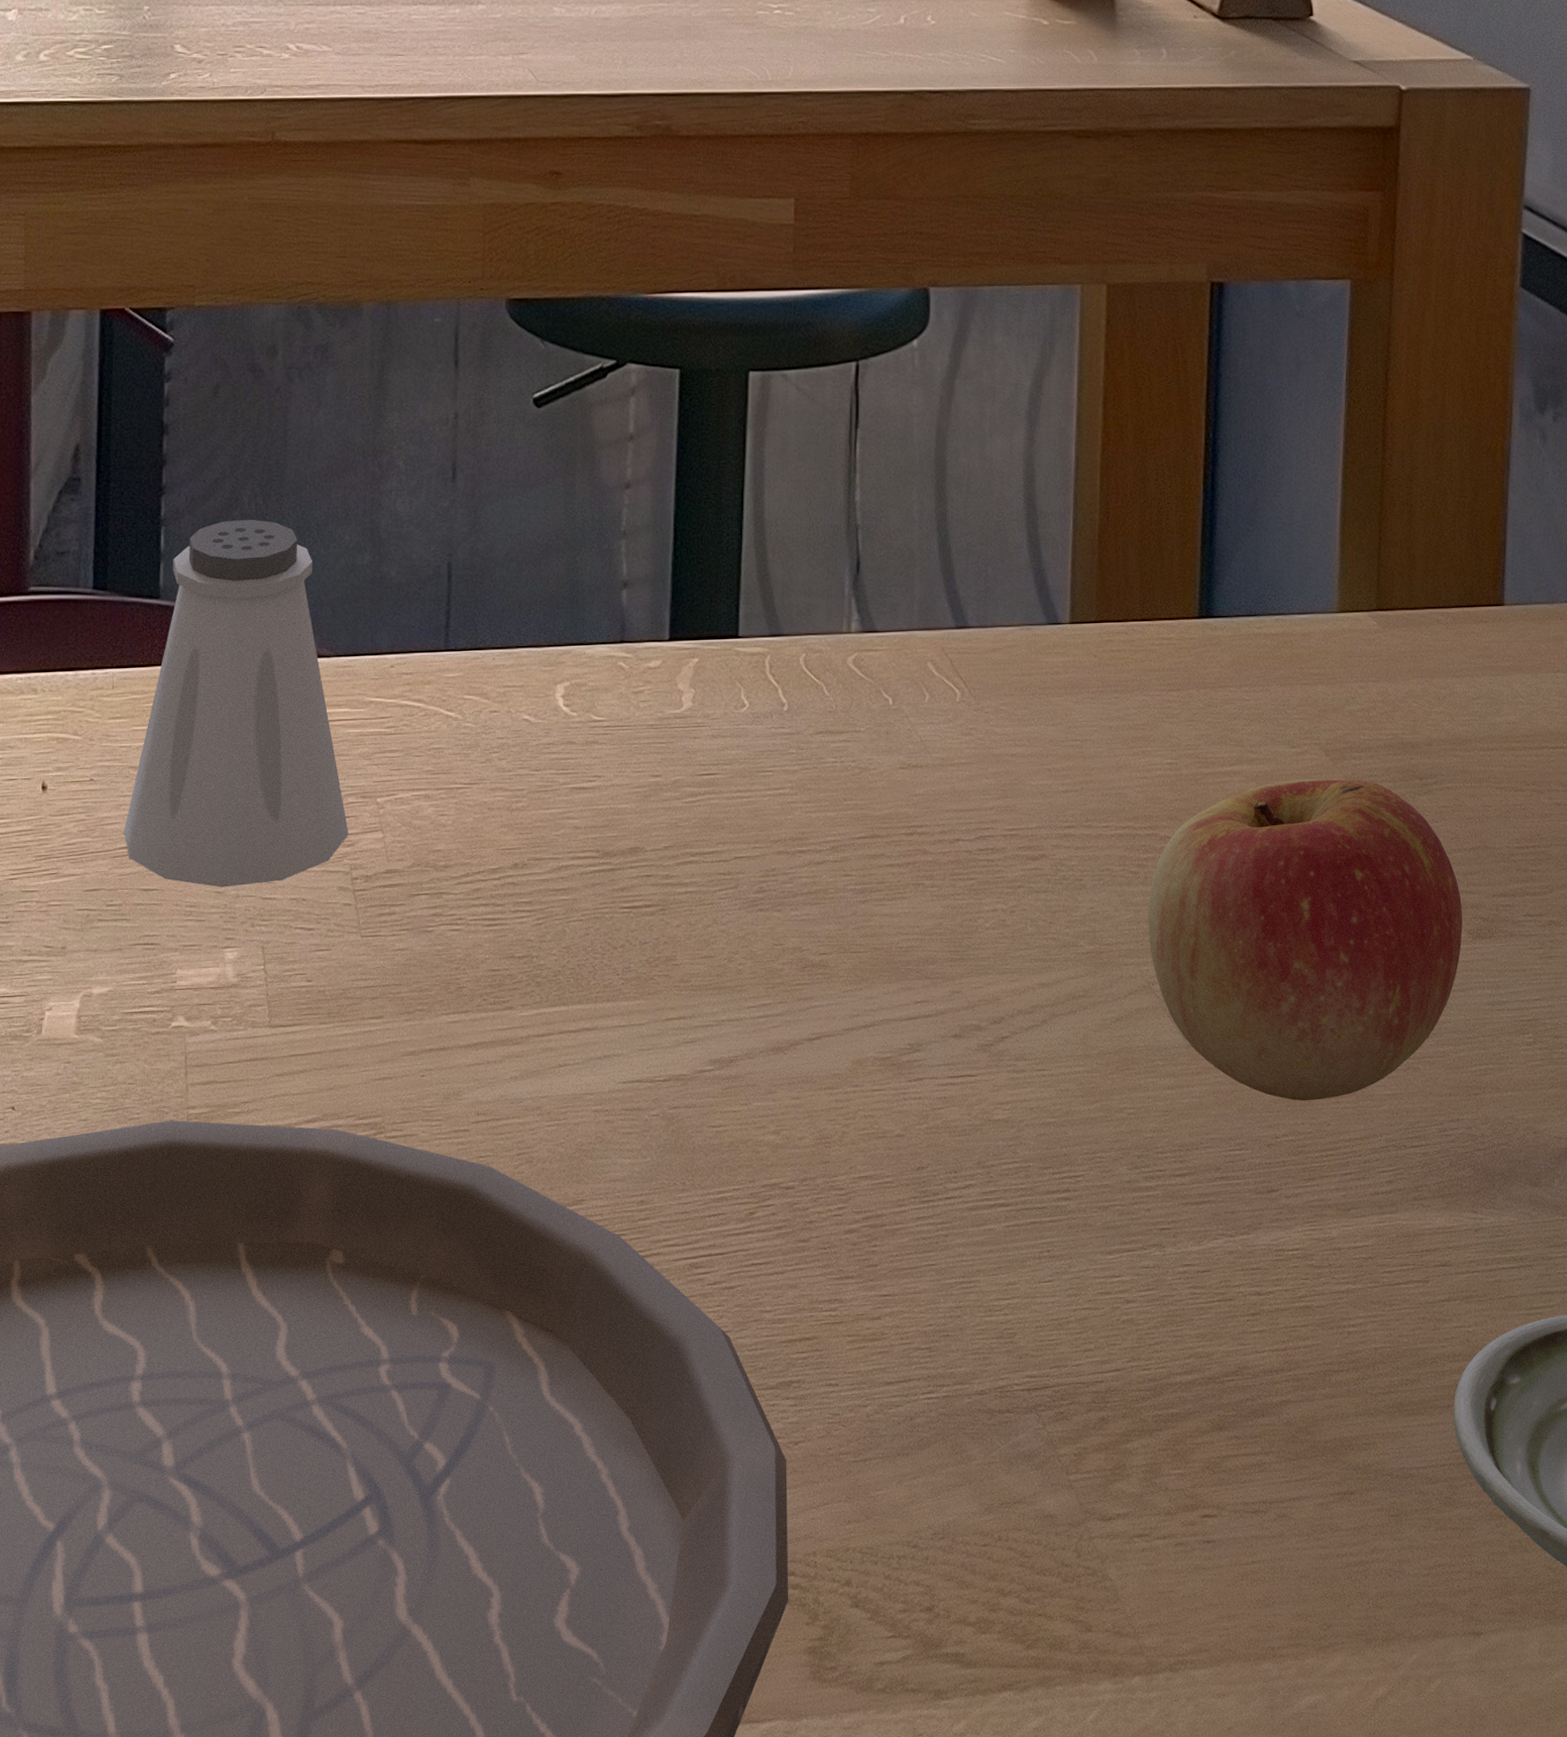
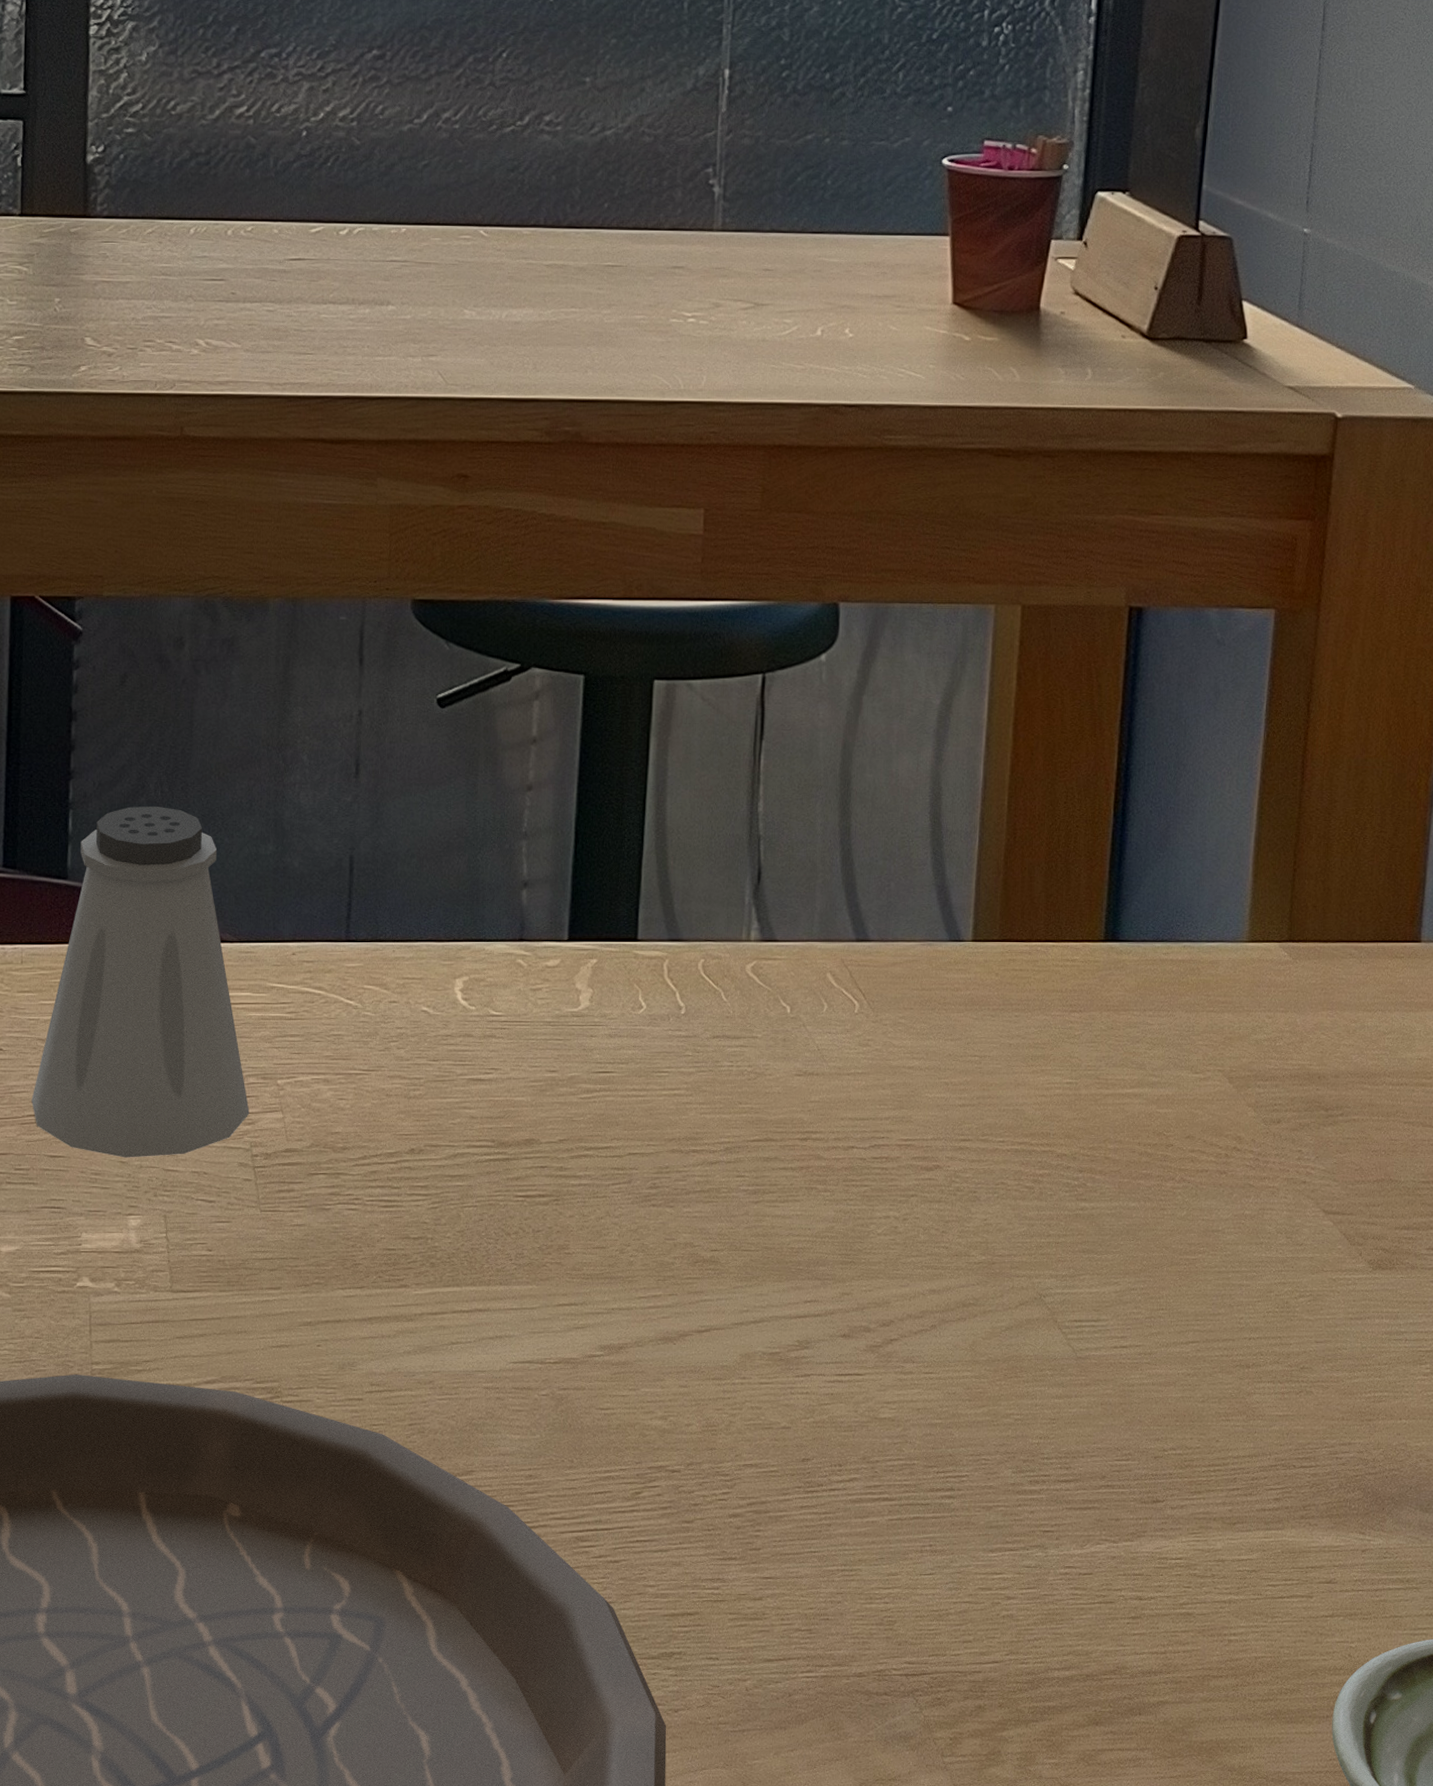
apple: present [1148,779,1463,1102] -> none [1041,1105,1364,1417]

